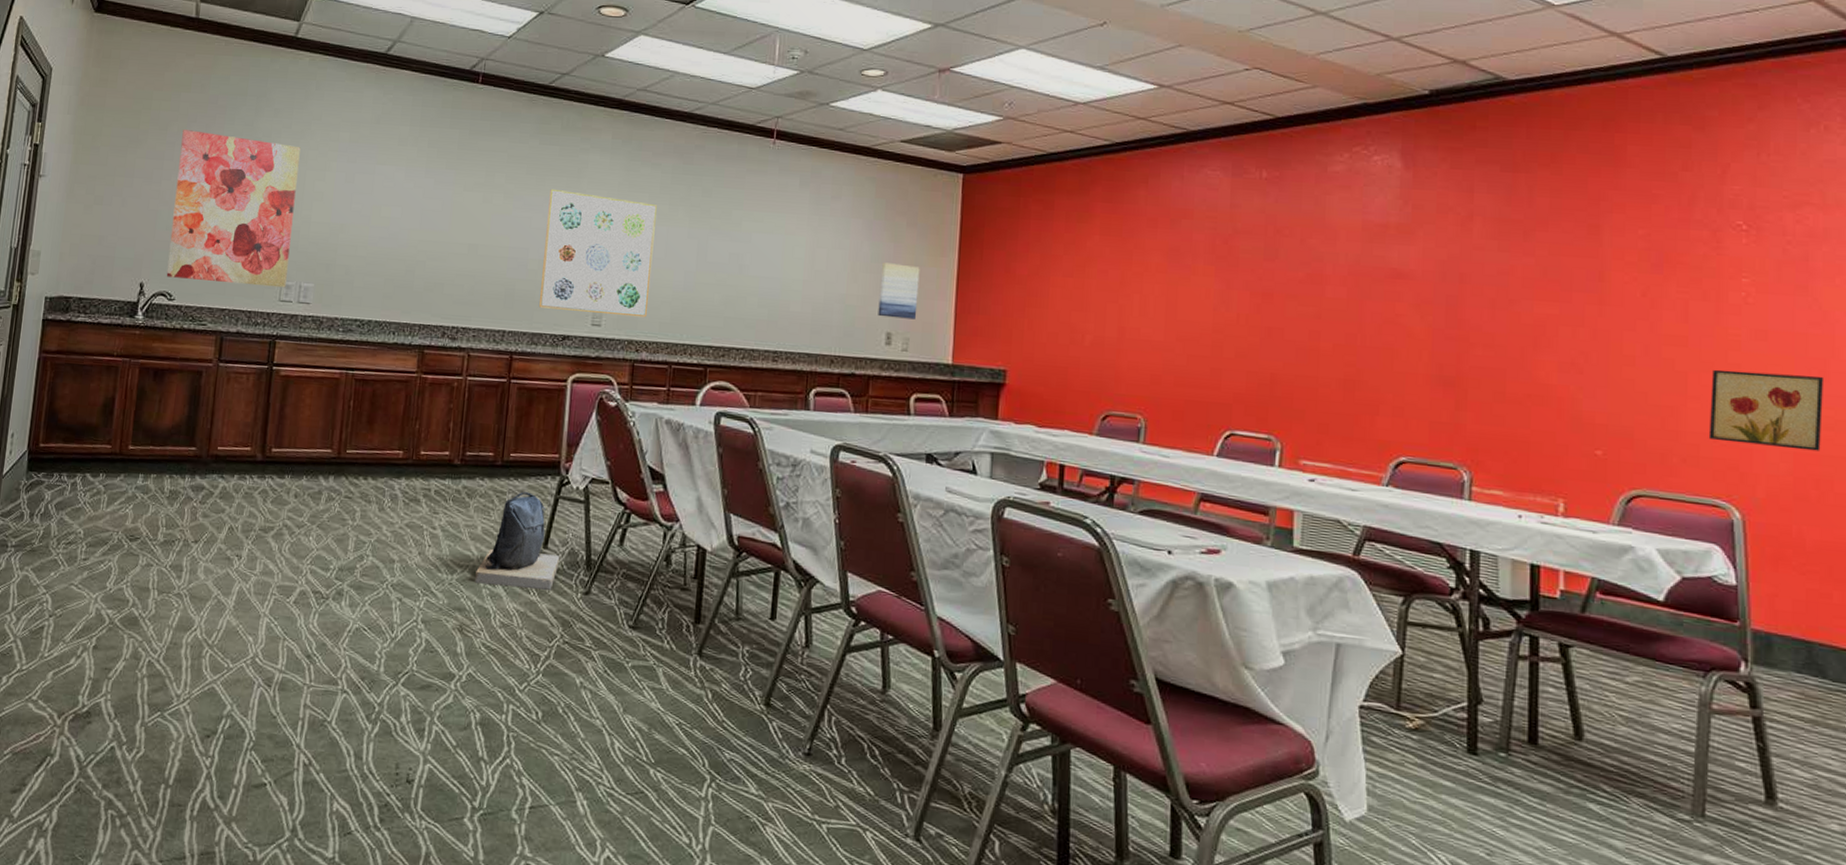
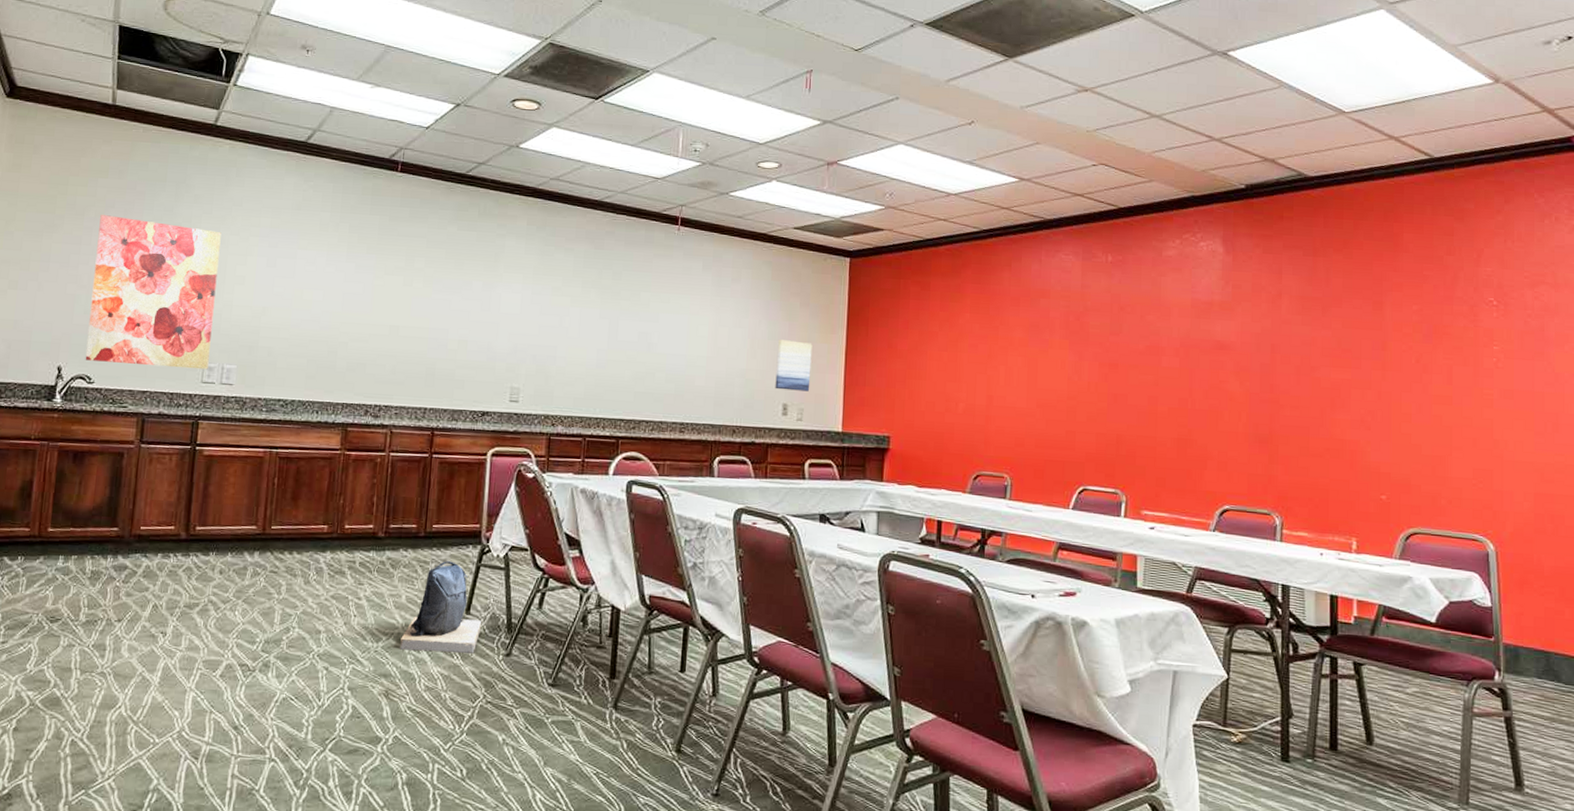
wall art: present [539,188,657,318] -> none [459,272,570,394]
wall art: present [1708,369,1825,451] -> none [1469,424,1557,491]

